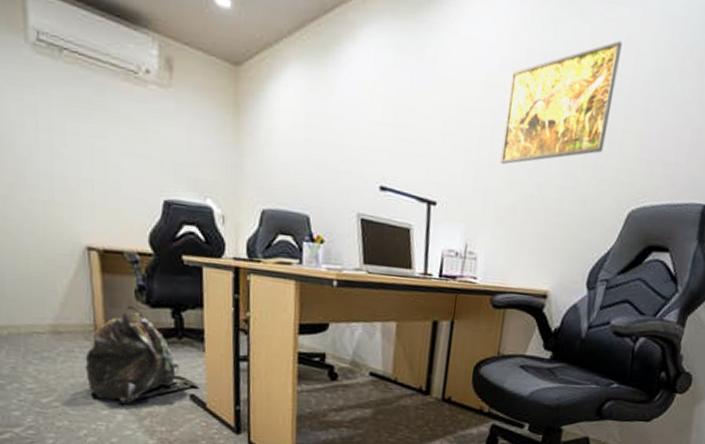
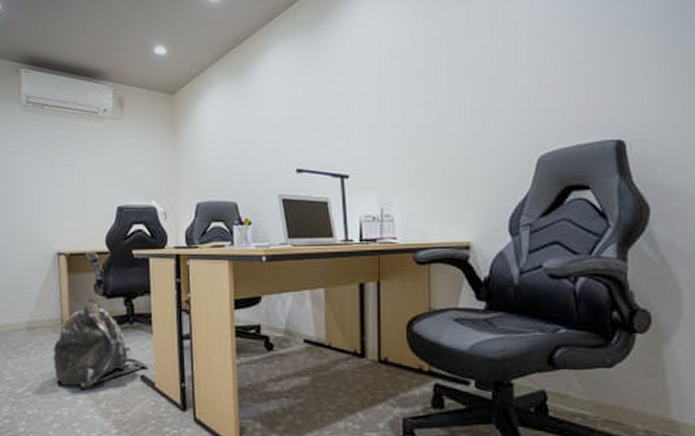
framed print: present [500,40,622,165] -> none [401,16,500,135]

